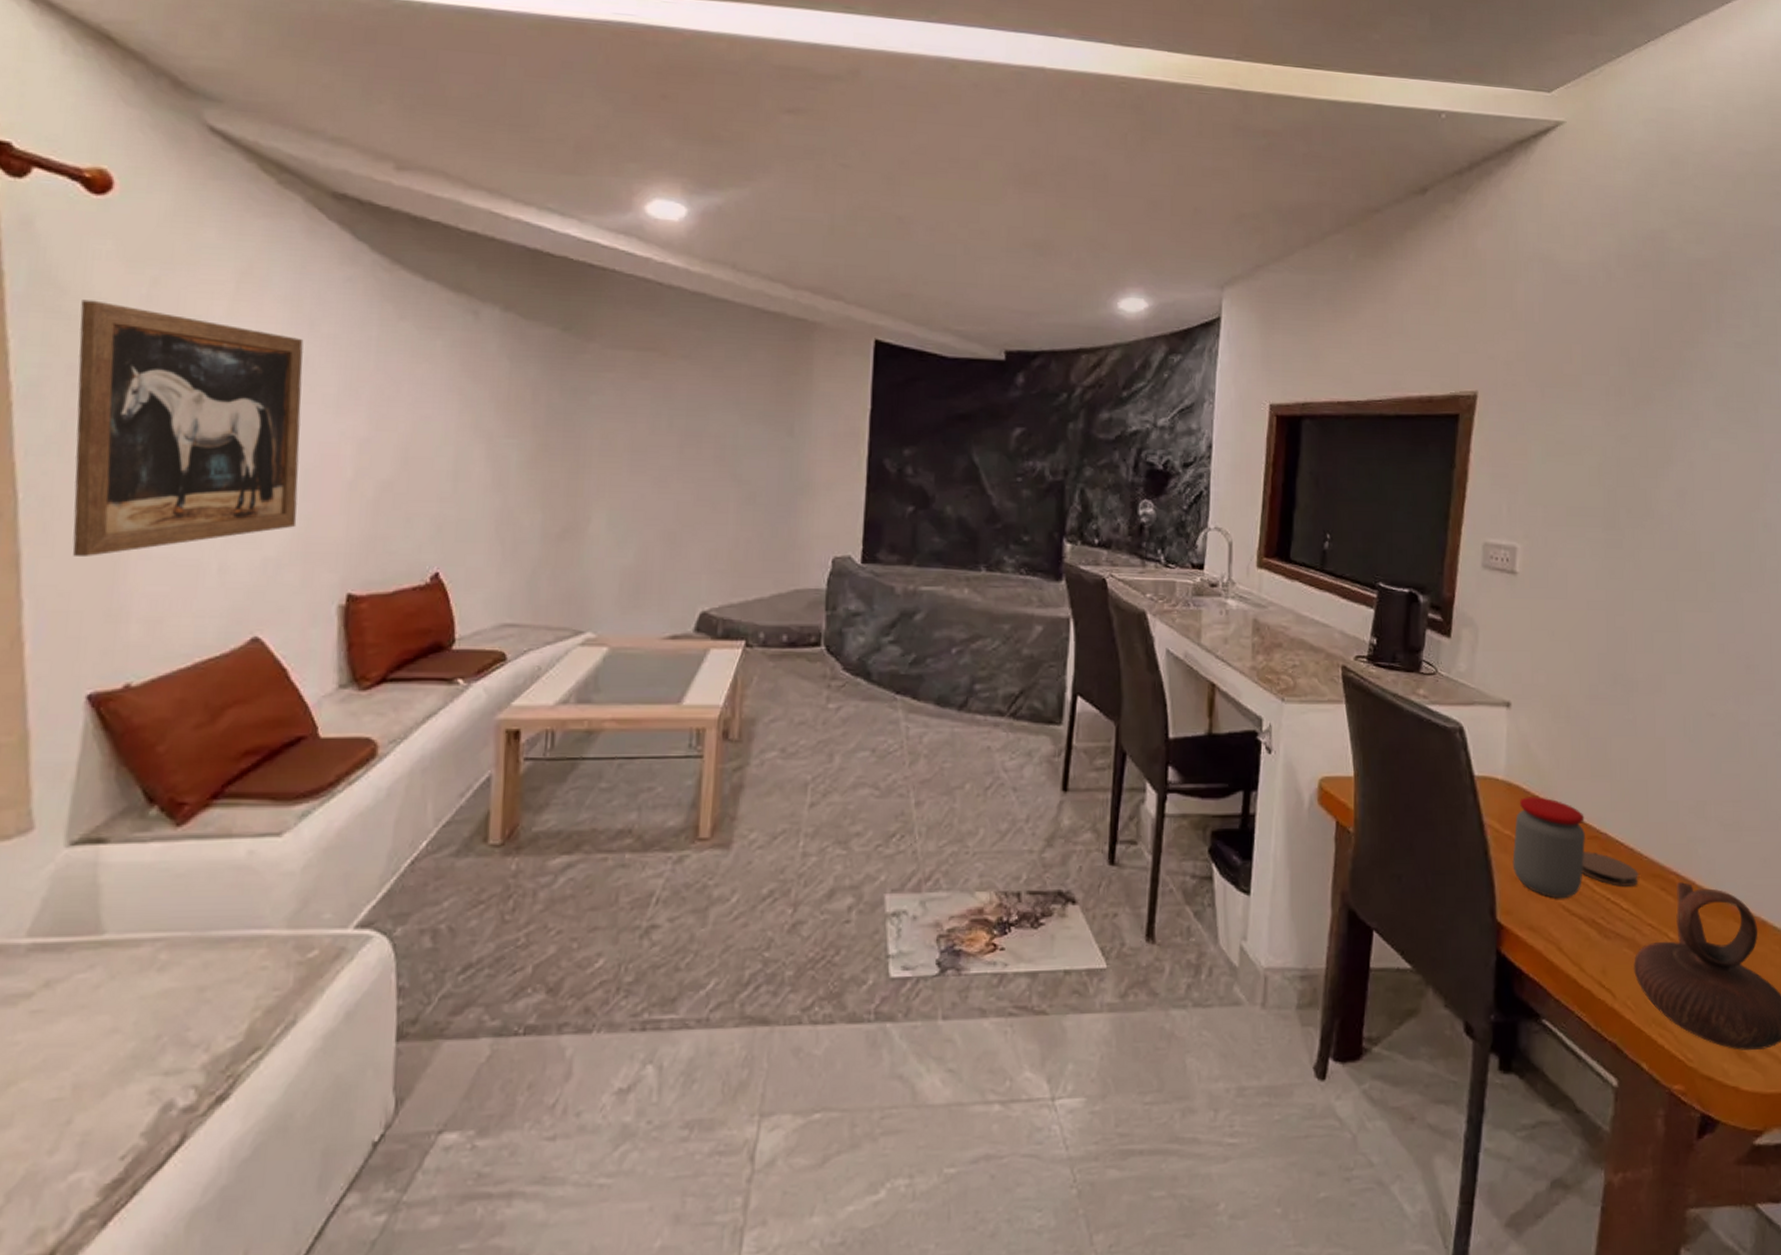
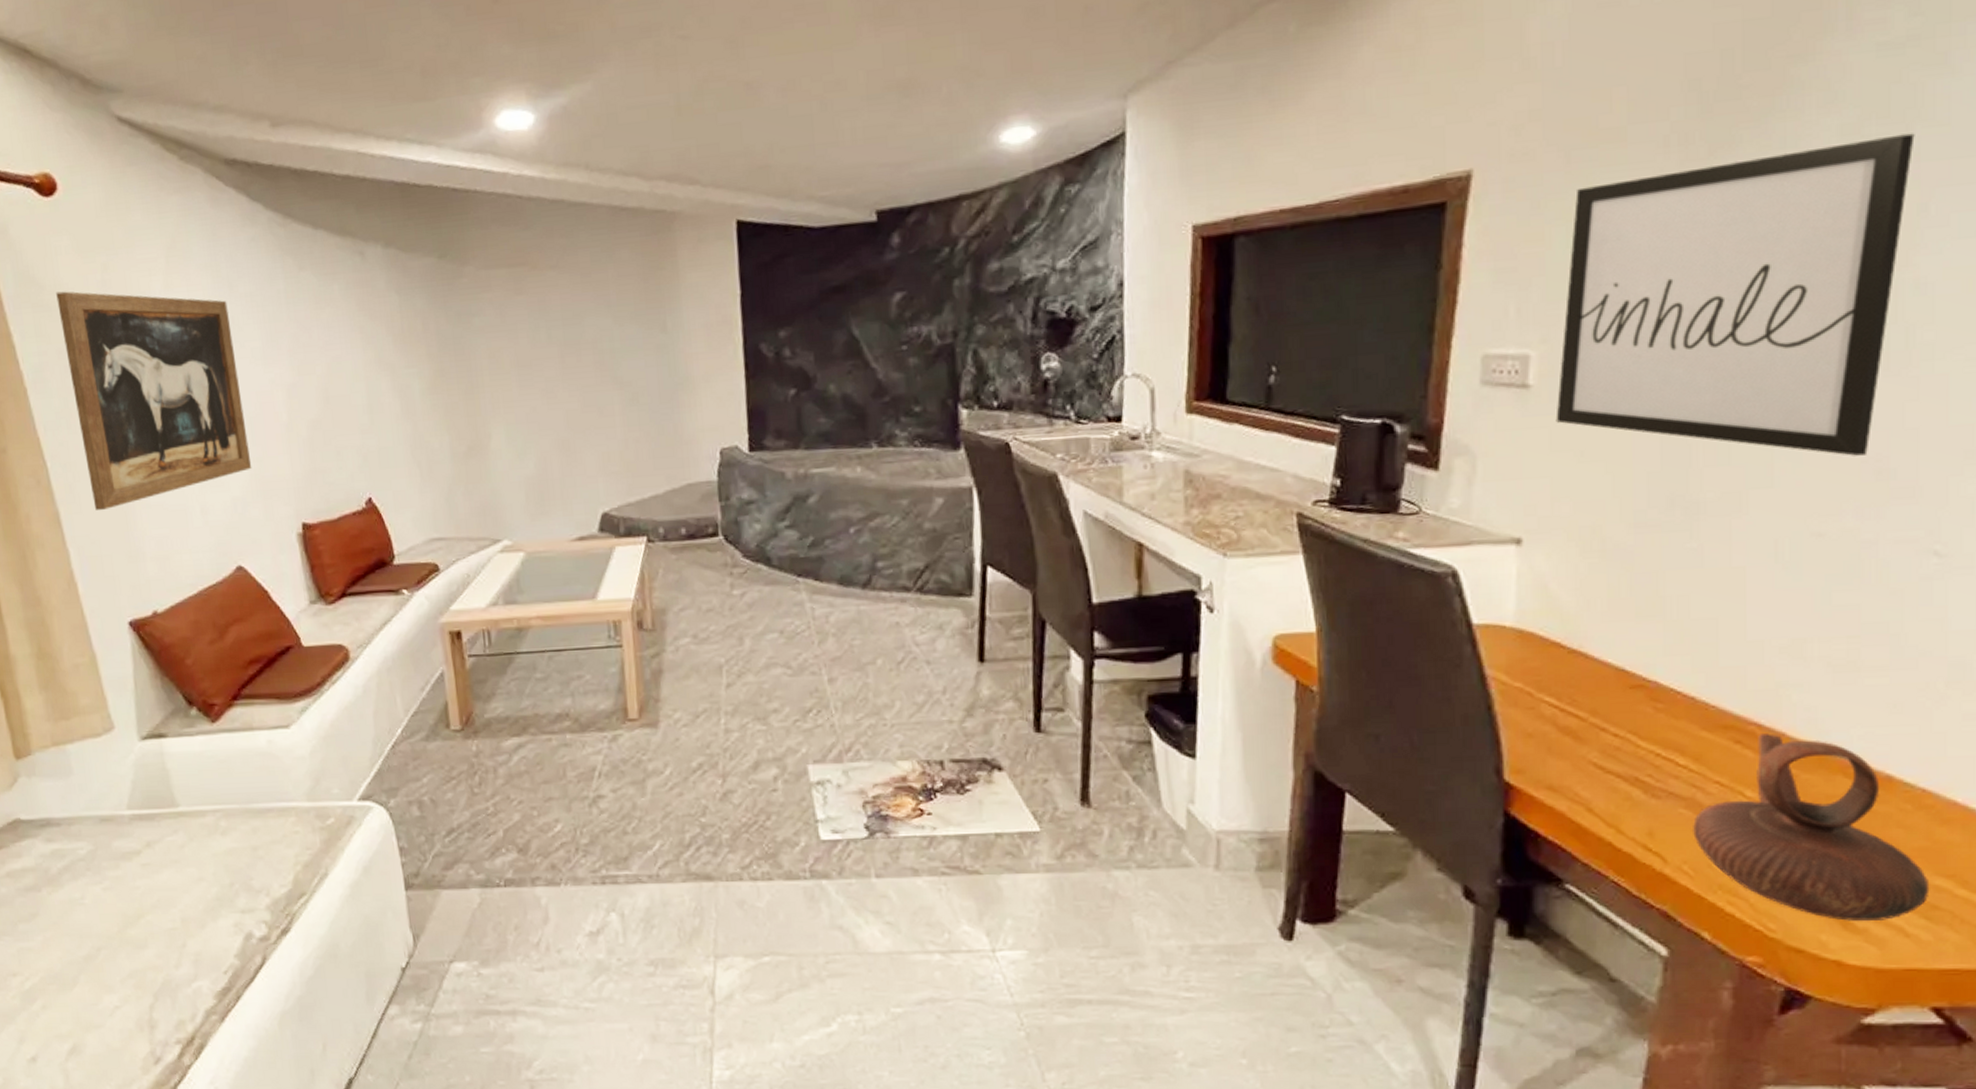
jar: present [1512,797,1585,899] -> none [1525,643,1626,756]
wall art: none [1535,410,1760,653] -> present [1555,133,1915,456]
coaster: present [1581,852,1639,886] -> none [1620,702,1702,740]

